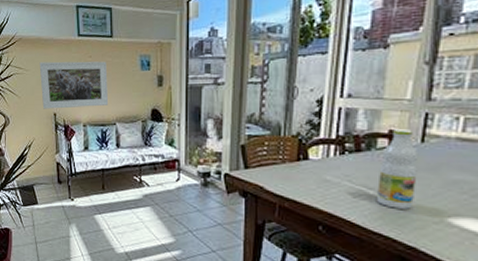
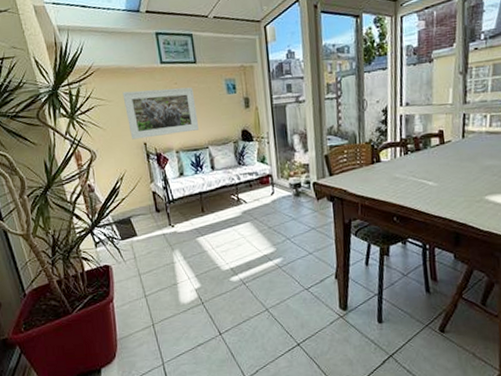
bottle: present [376,129,419,209] -> none [434,128,462,194]

